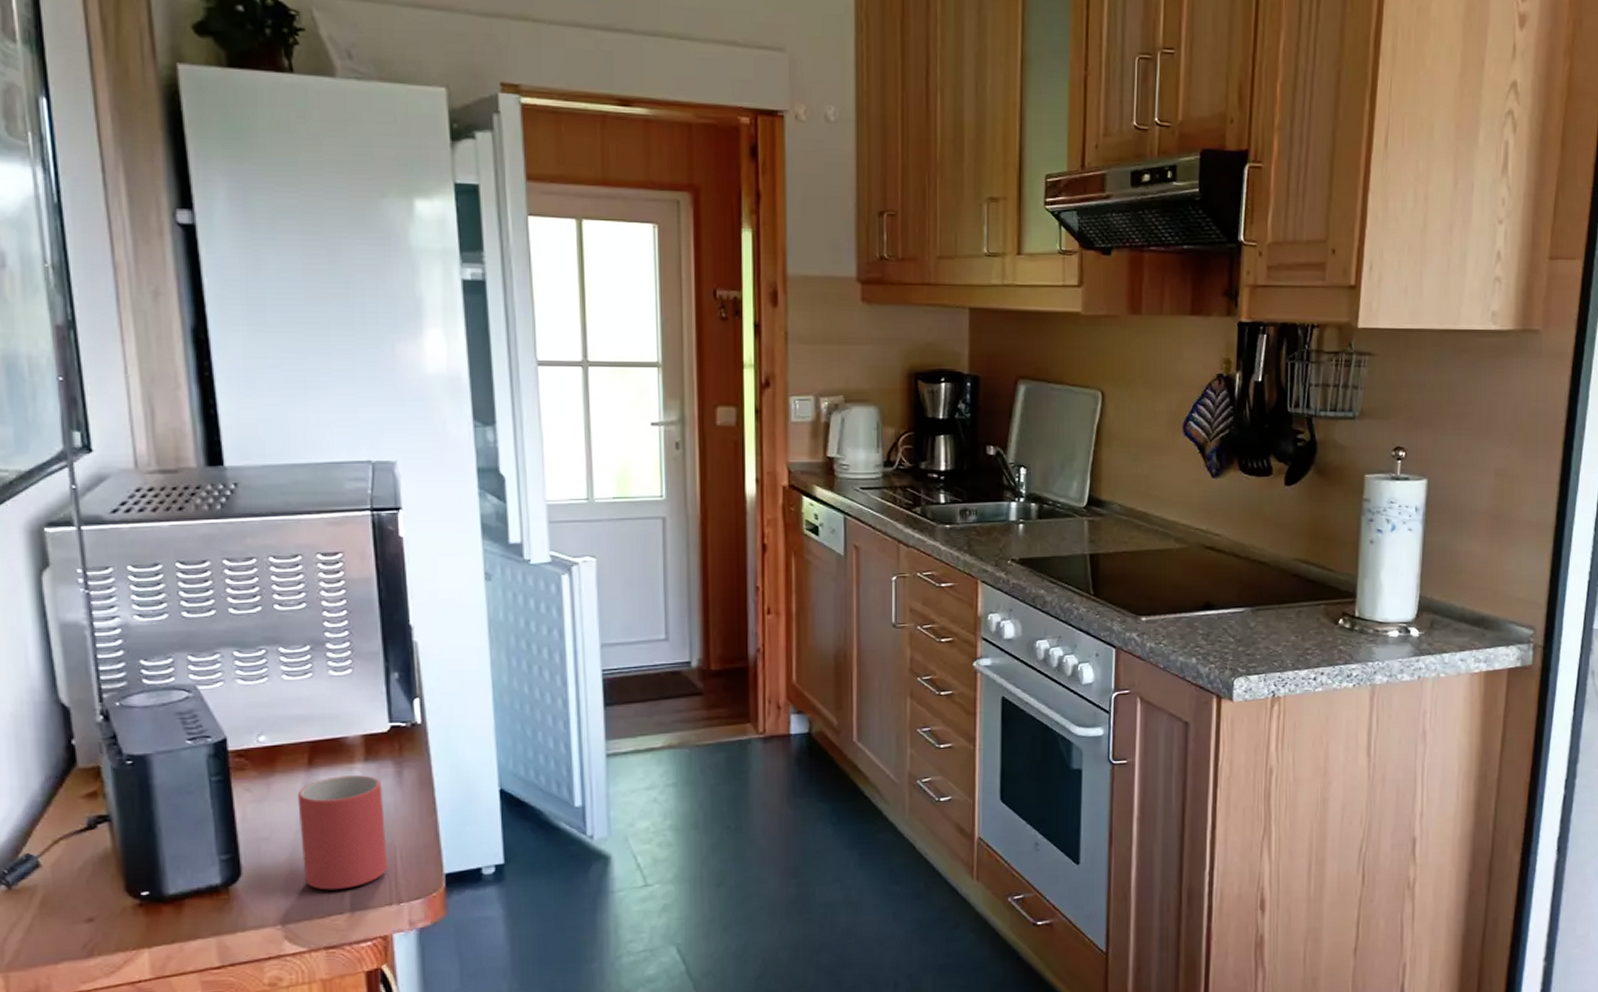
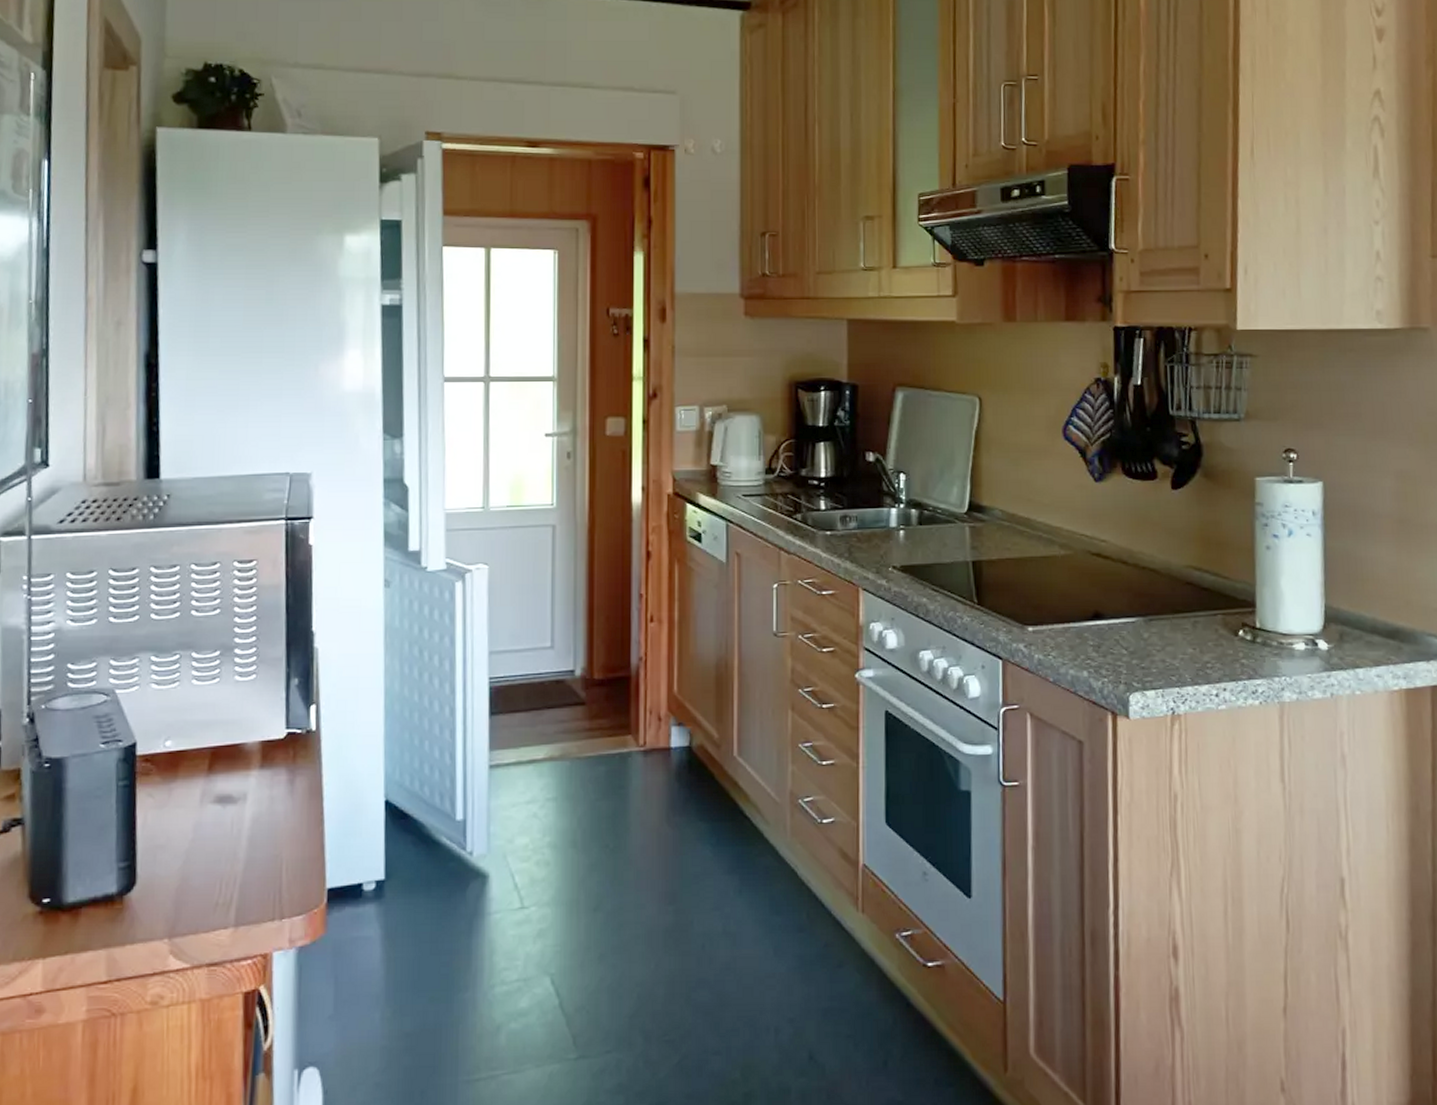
mug: present [297,775,388,890] -> none [194,783,275,903]

